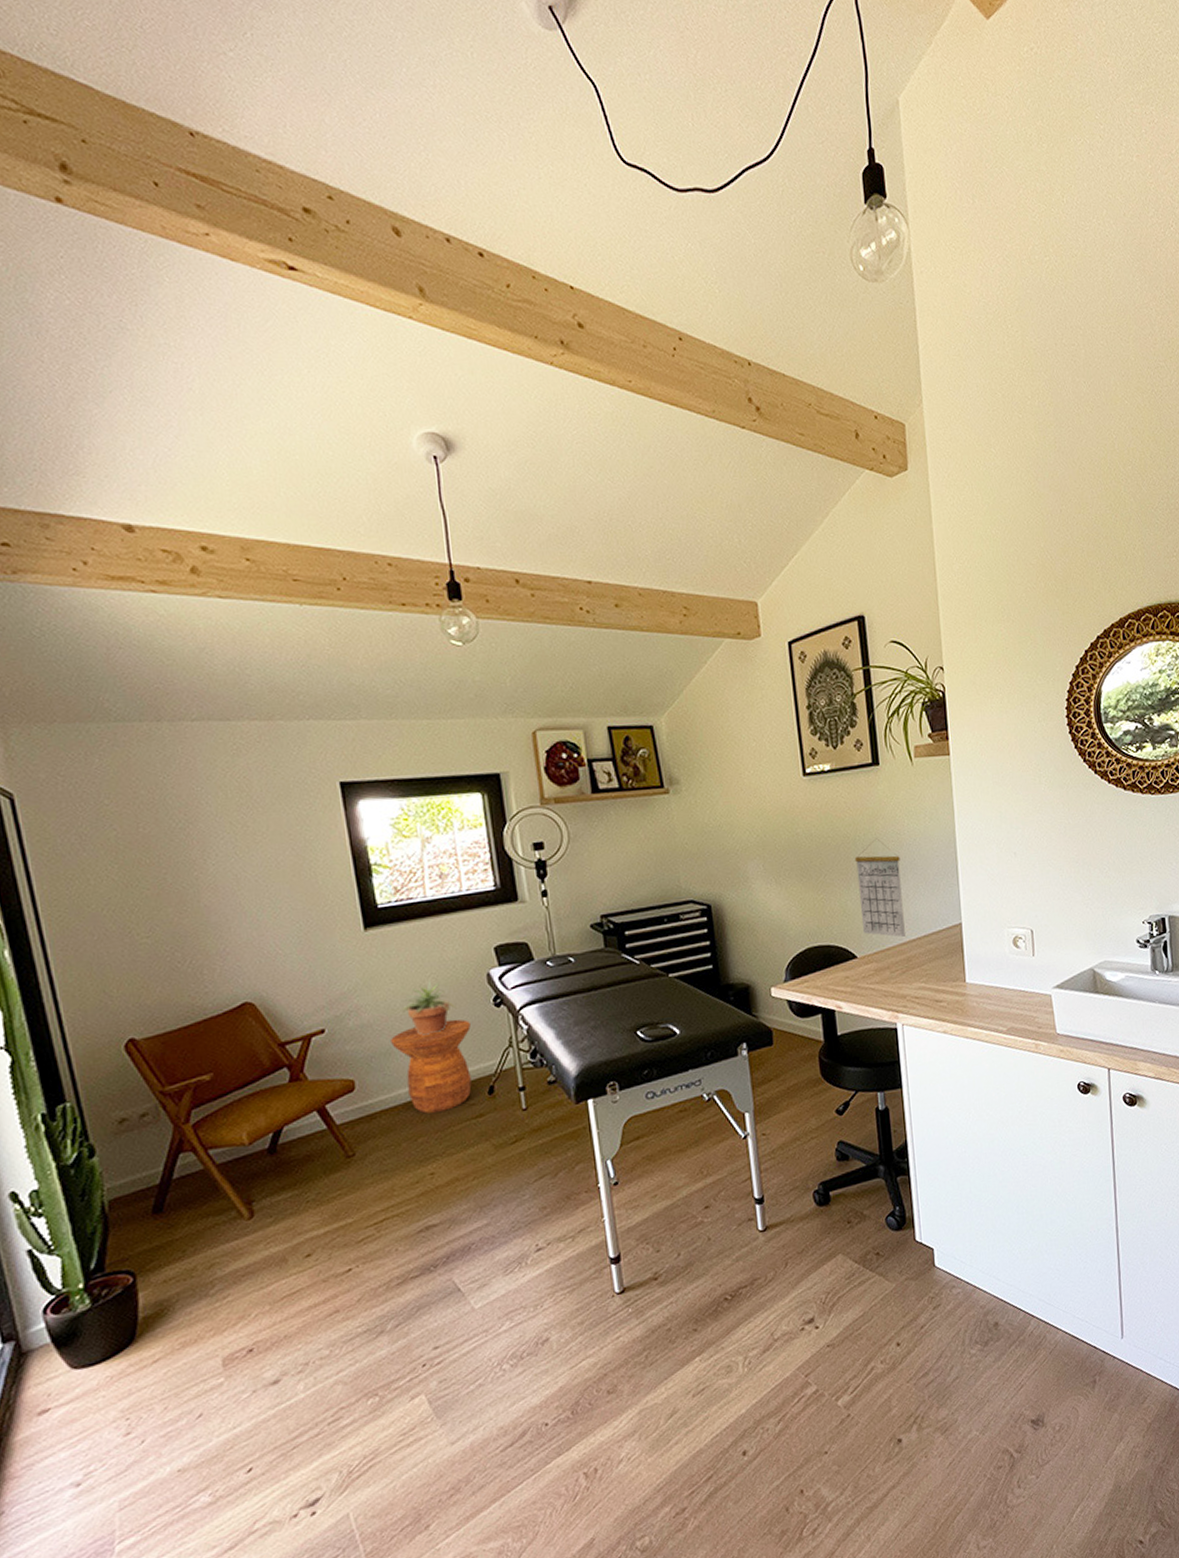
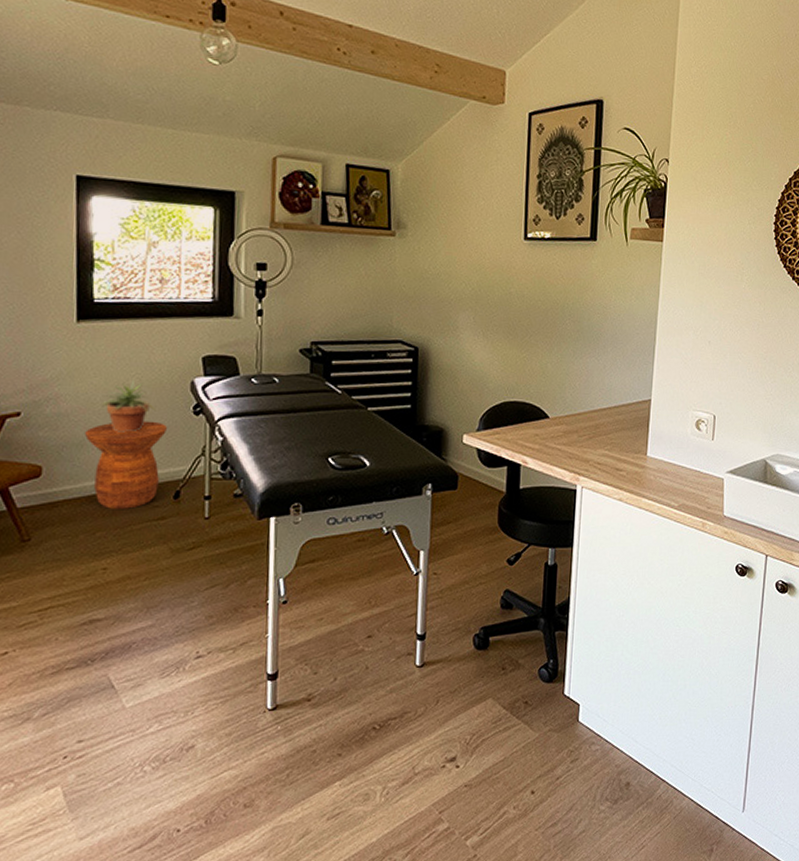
calendar: present [854,838,905,937] -> none [558,308,603,404]

